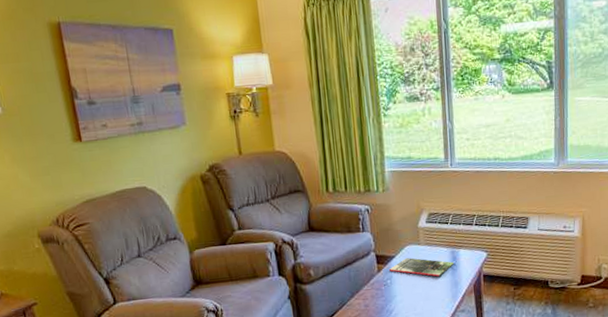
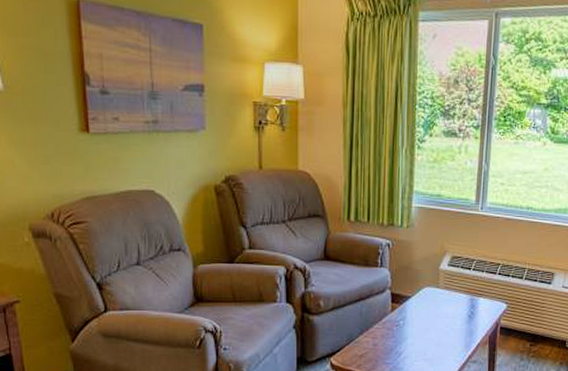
magazine: present [388,258,454,277] -> none [403,300,471,323]

